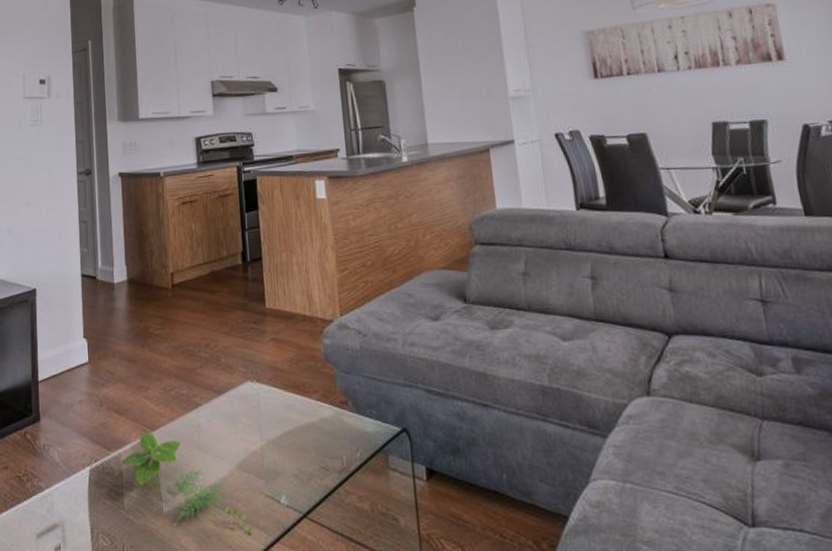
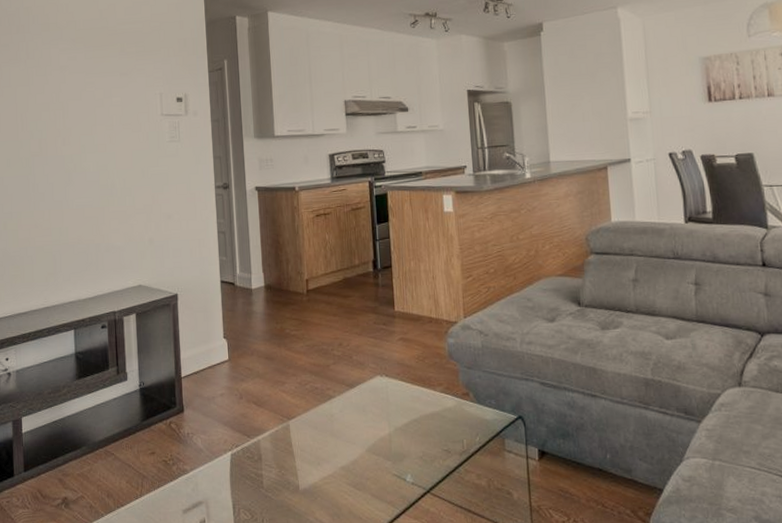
plant: present [119,433,253,536] -> none [258,422,381,509]

